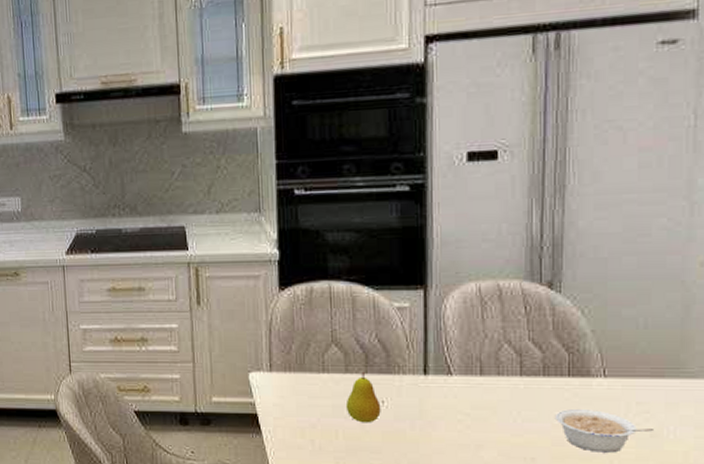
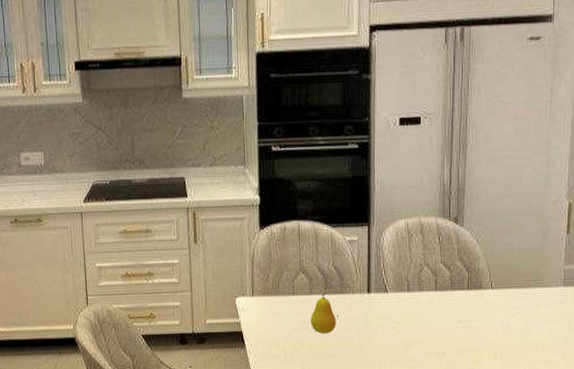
legume: present [554,409,653,453] -> none [458,314,523,346]

